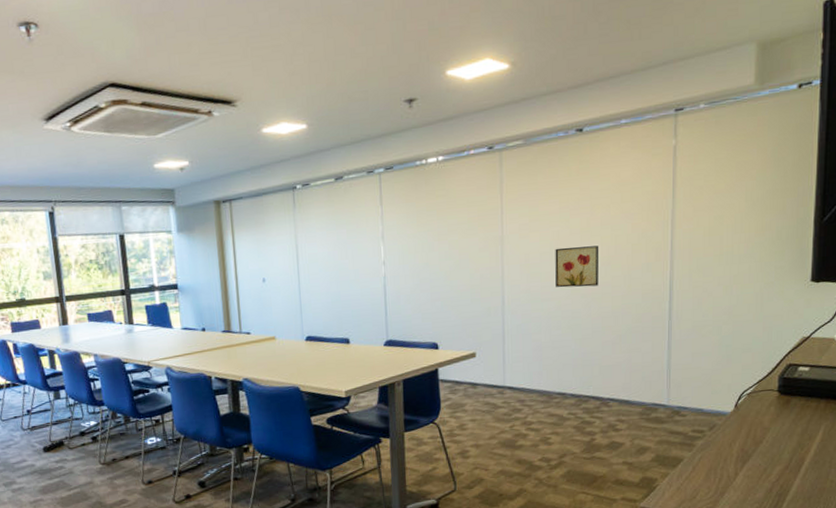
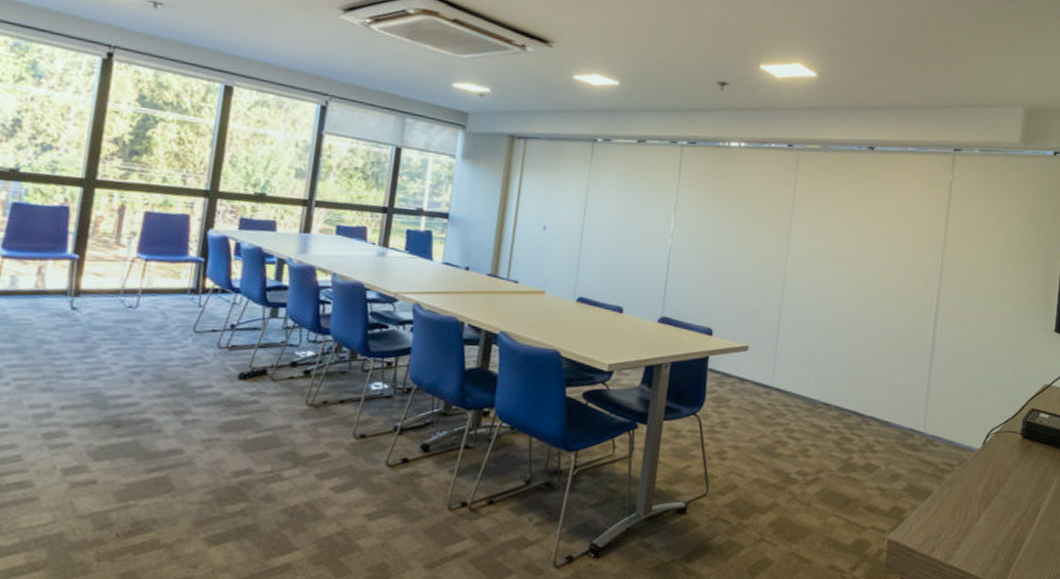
wall art: present [555,245,599,288] -> none [833,255,877,300]

